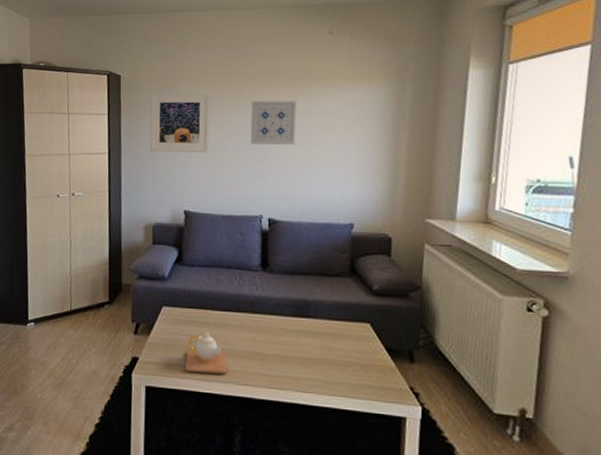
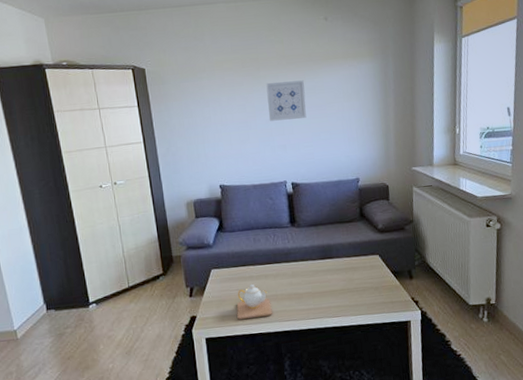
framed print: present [149,92,210,153] -> none [175,78,235,137]

